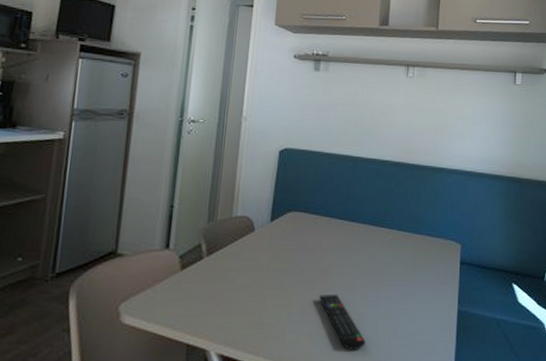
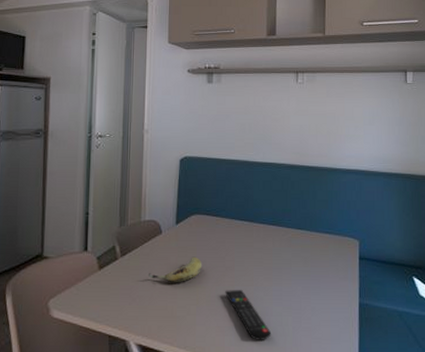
fruit: none [237,257,297,286] -> present [149,256,203,283]

